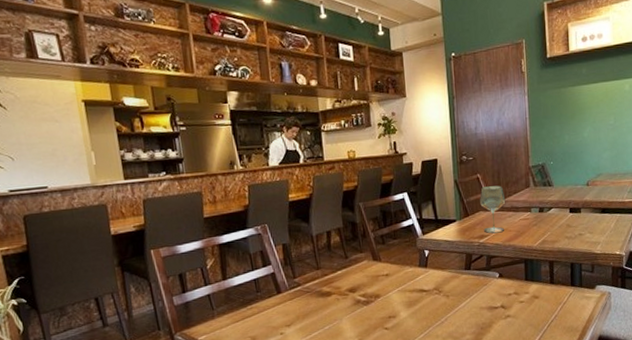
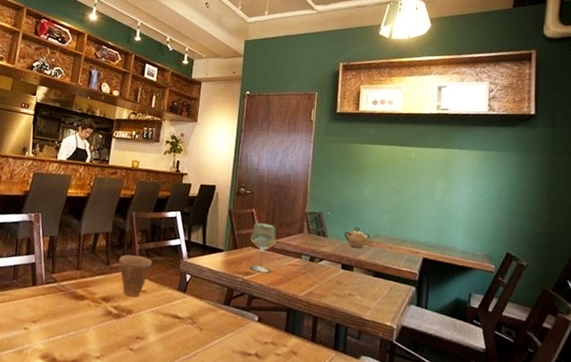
cup: none [356,243,389,282] -> present [119,254,152,297]
sugar bowl: none [568,169,593,191] -> present [344,226,370,249]

